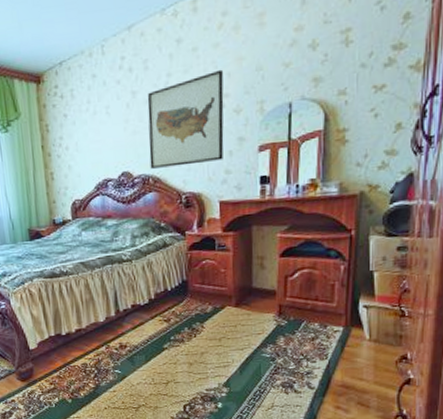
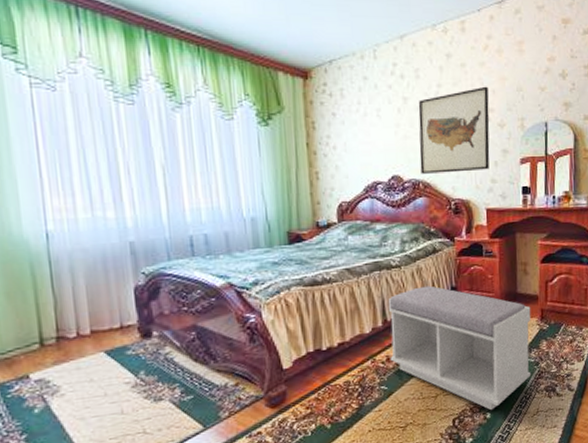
bench: none [120,279,268,401] -> present [387,285,531,411]

